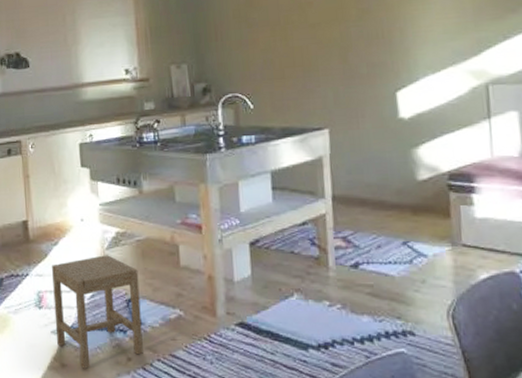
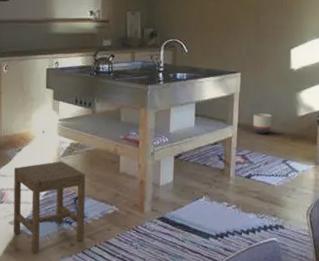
planter: none [352,180,381,208] -> present [253,113,272,134]

